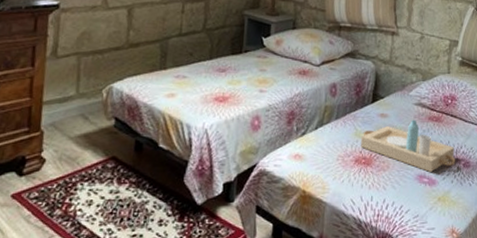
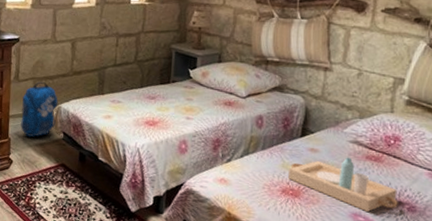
backpack: none [58,57,109,126] -> present [20,82,58,137]

